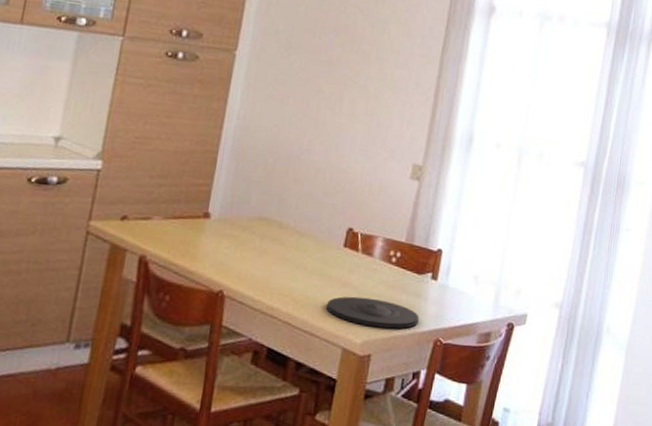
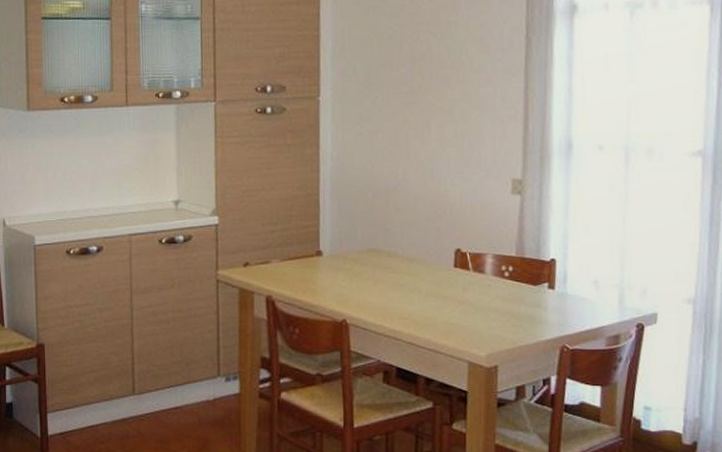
plate: present [327,296,419,329] -> none [447,313,541,340]

